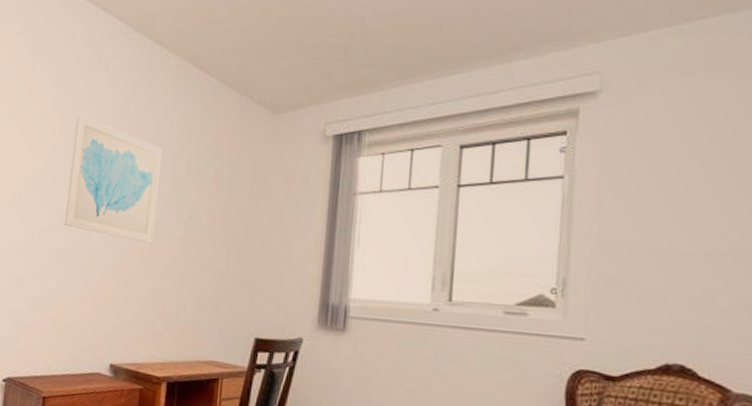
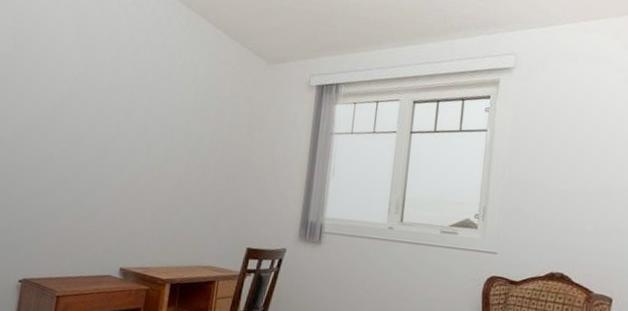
wall art: present [64,115,162,243] -> none [82,50,173,165]

